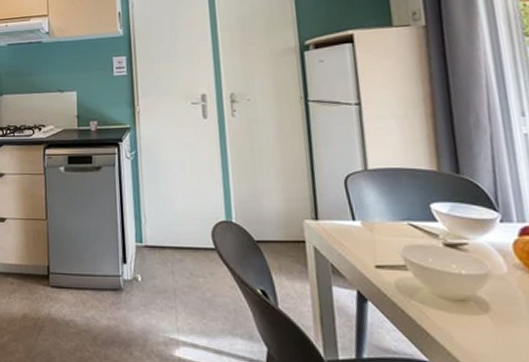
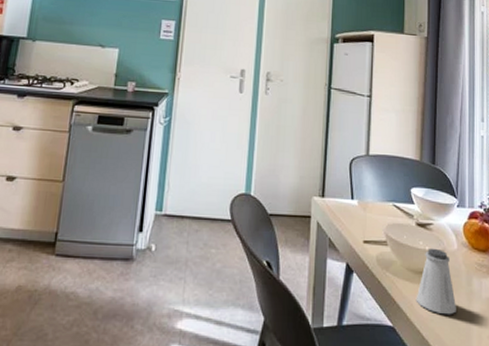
saltshaker: none [456,271,518,351] -> present [416,248,456,315]

